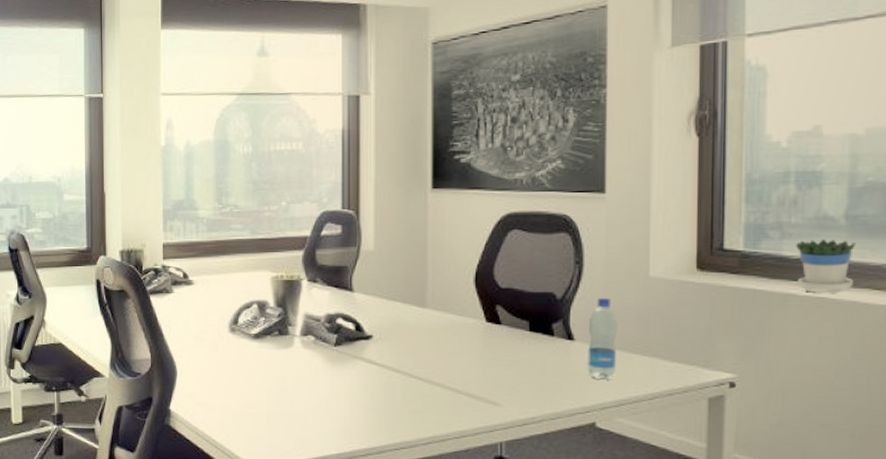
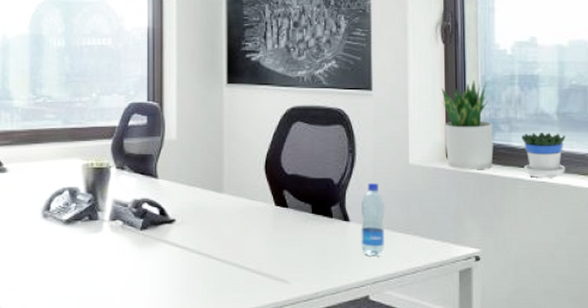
planter: none [693,178,759,284] -> present [441,80,494,170]

